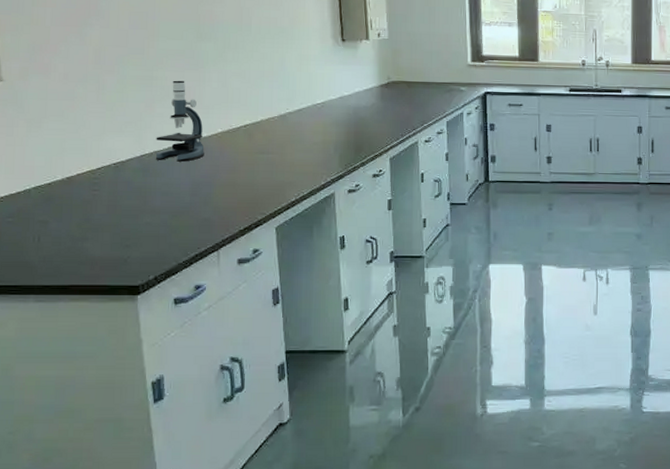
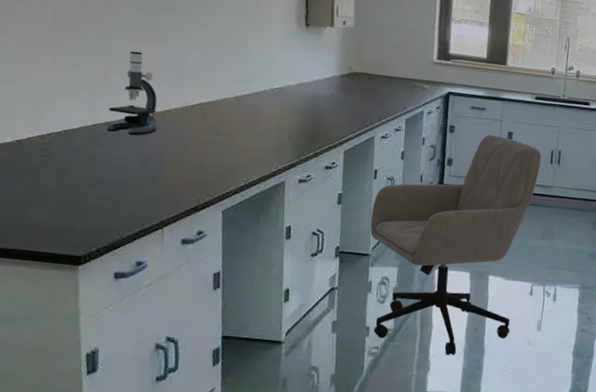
office chair: none [422,129,581,348] -> present [370,134,542,356]

